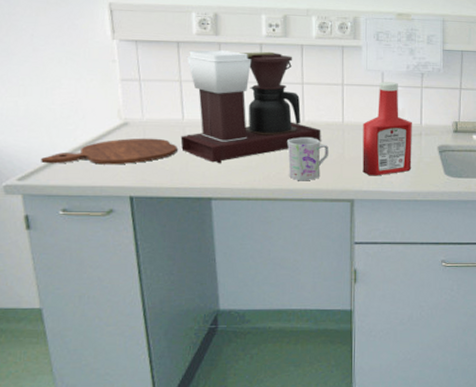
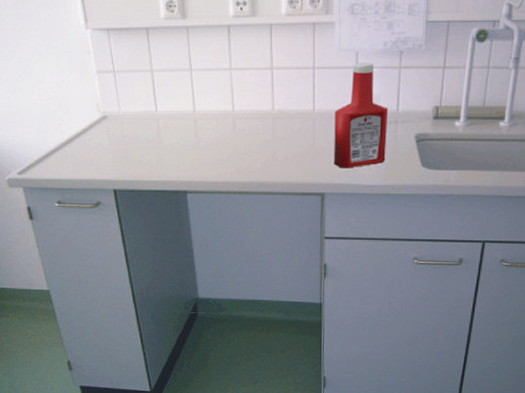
cutting board: present [41,138,177,165] -> none [35,131,153,159]
coffee maker: present [180,50,321,164] -> none [155,34,291,157]
mug: present [287,137,328,181] -> none [257,128,299,174]

